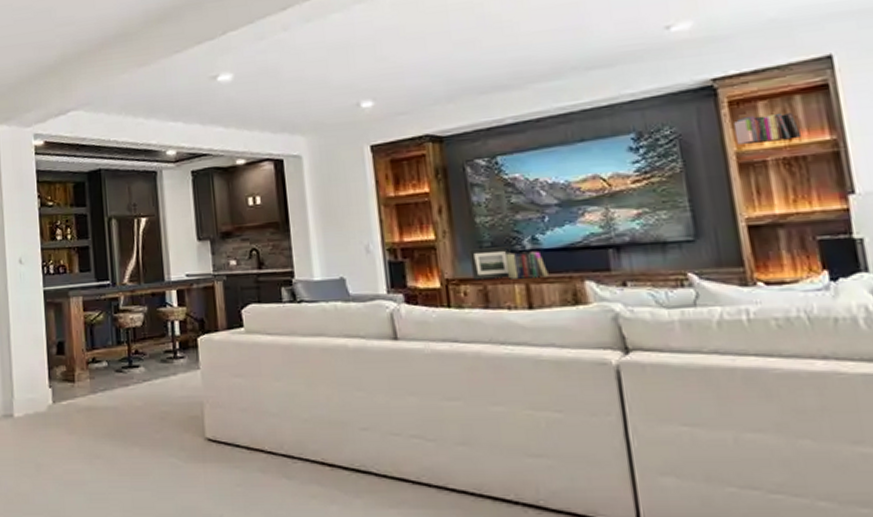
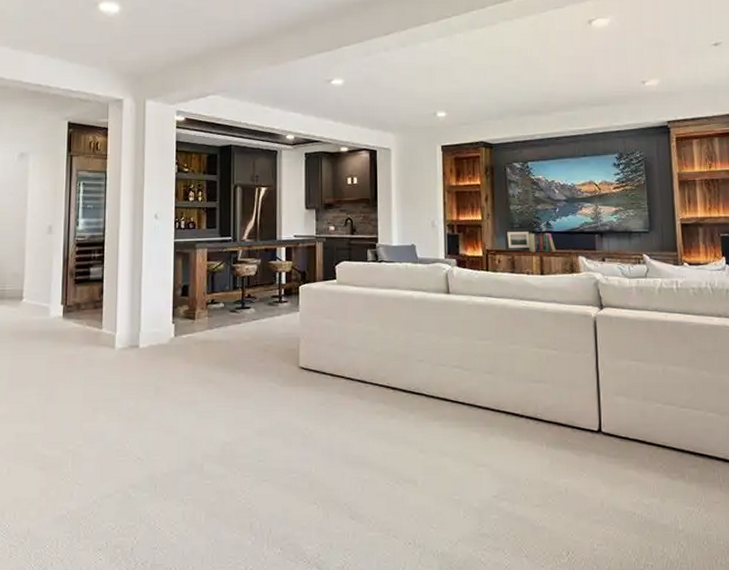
books: present [734,112,803,145] -> none [678,148,717,169]

